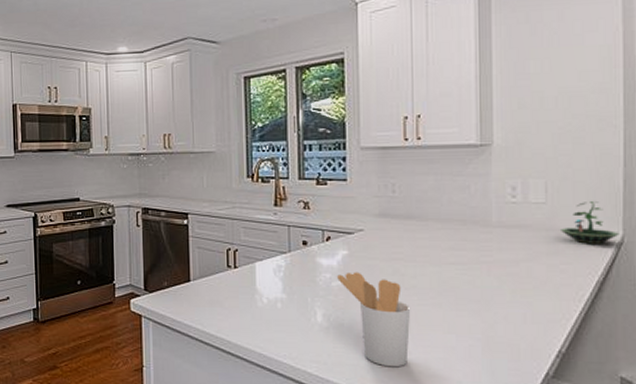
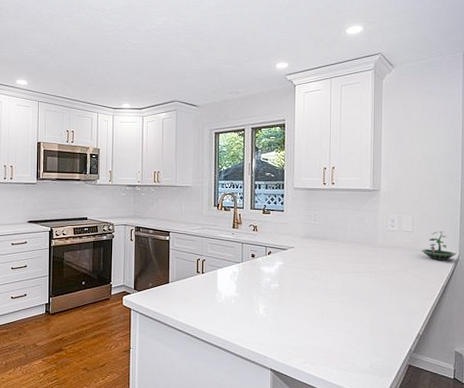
utensil holder: present [337,272,411,368] -> none [275,277,324,347]

